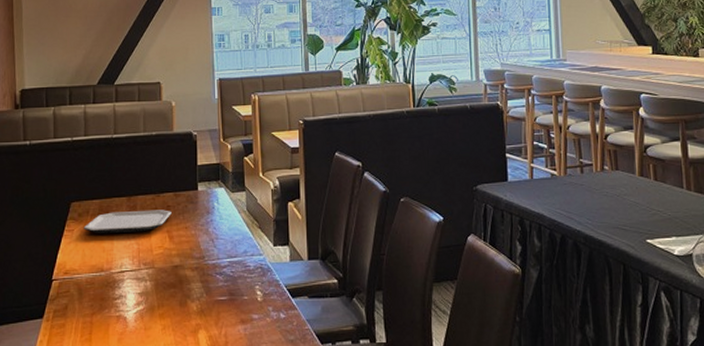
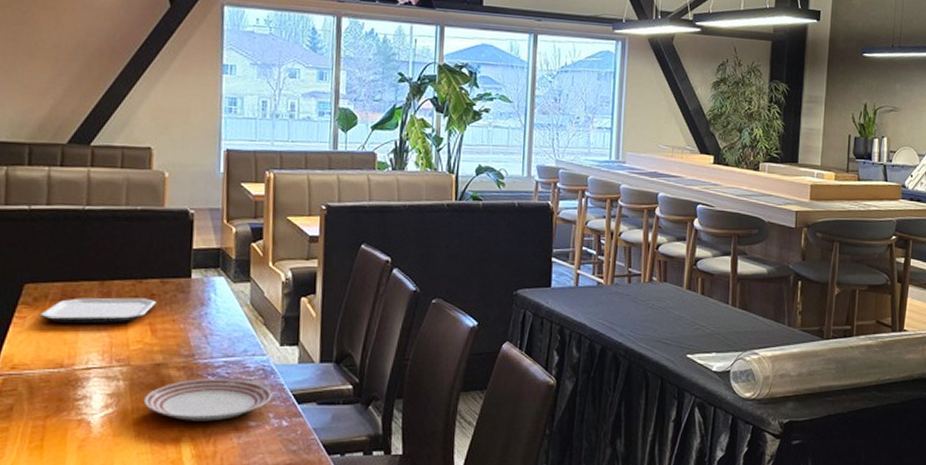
dinner plate: none [166,276,270,315] -> present [143,378,272,421]

